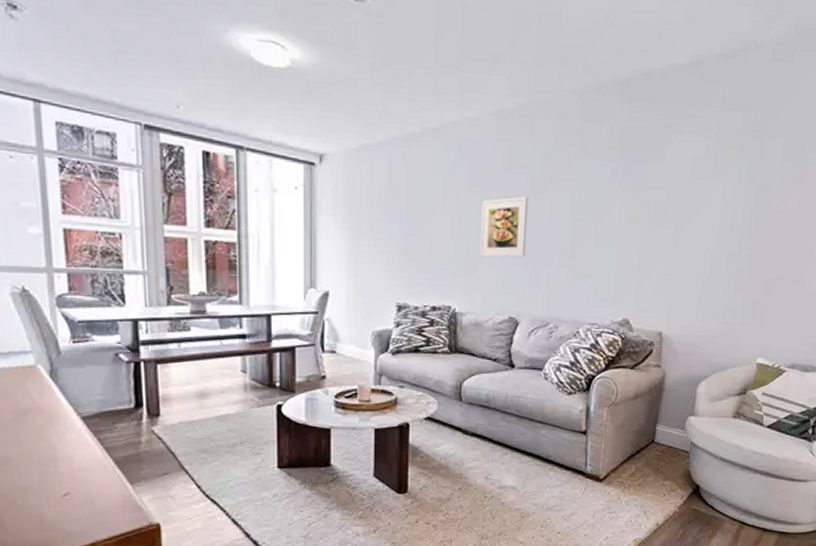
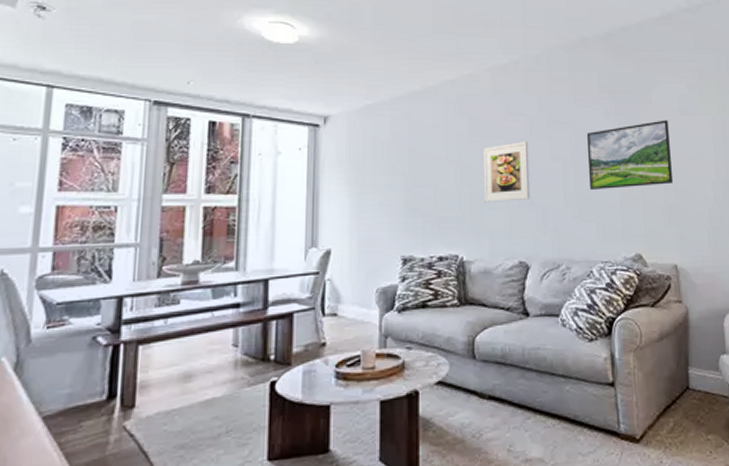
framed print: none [586,183,678,253] -> present [586,120,674,190]

